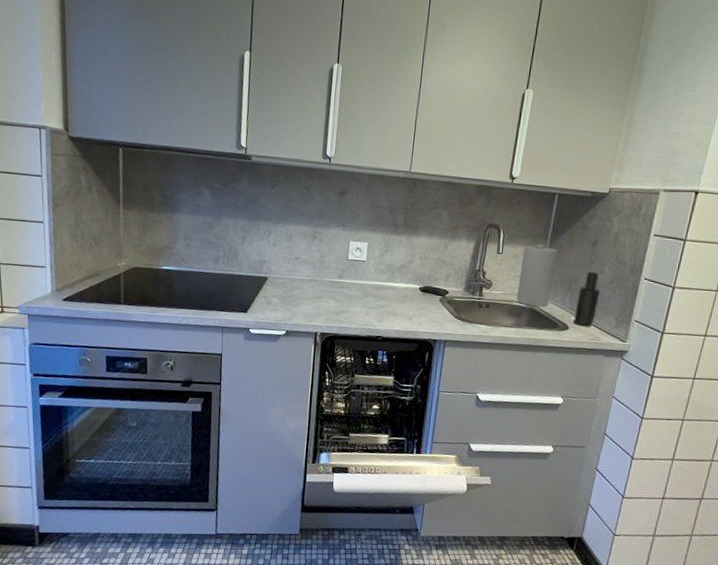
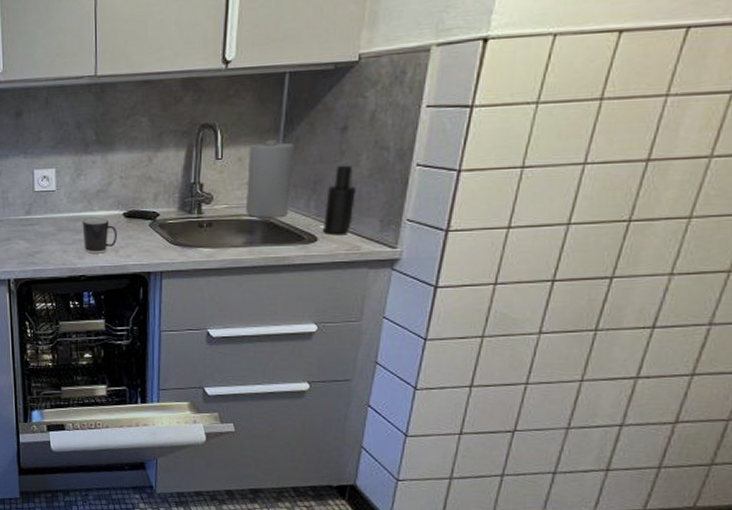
mug: none [383,287,413,319] -> present [82,217,118,254]

